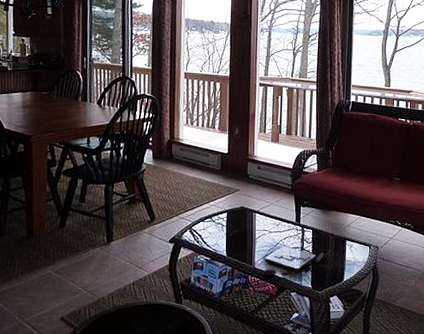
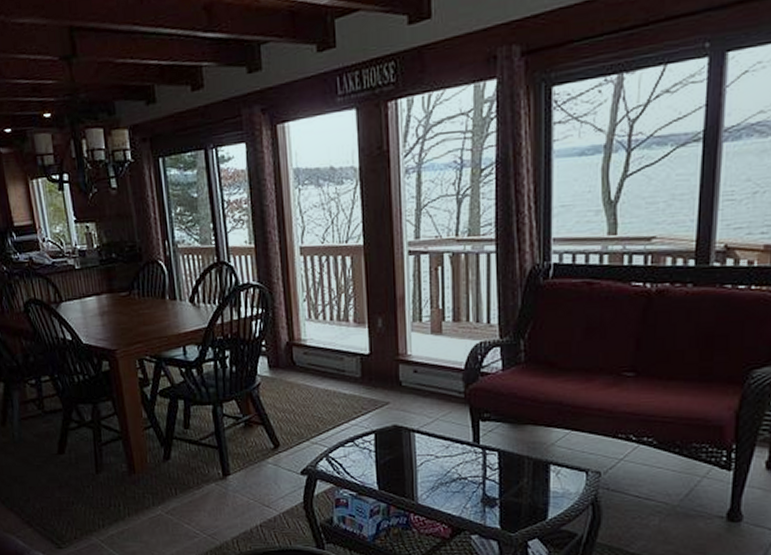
board game: present [263,245,324,277] -> none [429,473,518,515]

